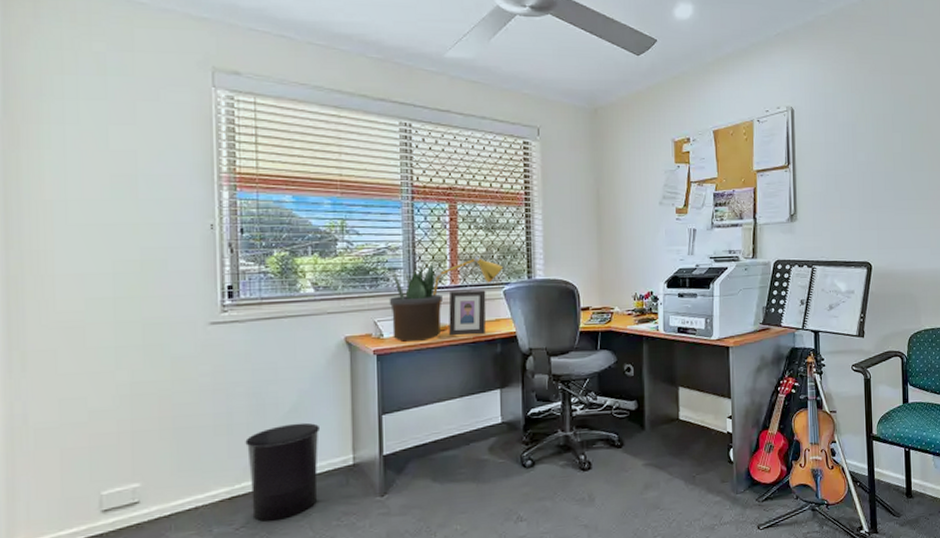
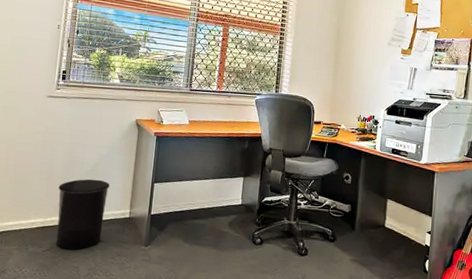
planter: present [389,263,443,342] -> none [170,68,210,131]
desk lamp: present [432,256,504,331] -> none [202,70,258,125]
picture frame: present [448,290,487,336] -> none [211,95,242,132]

